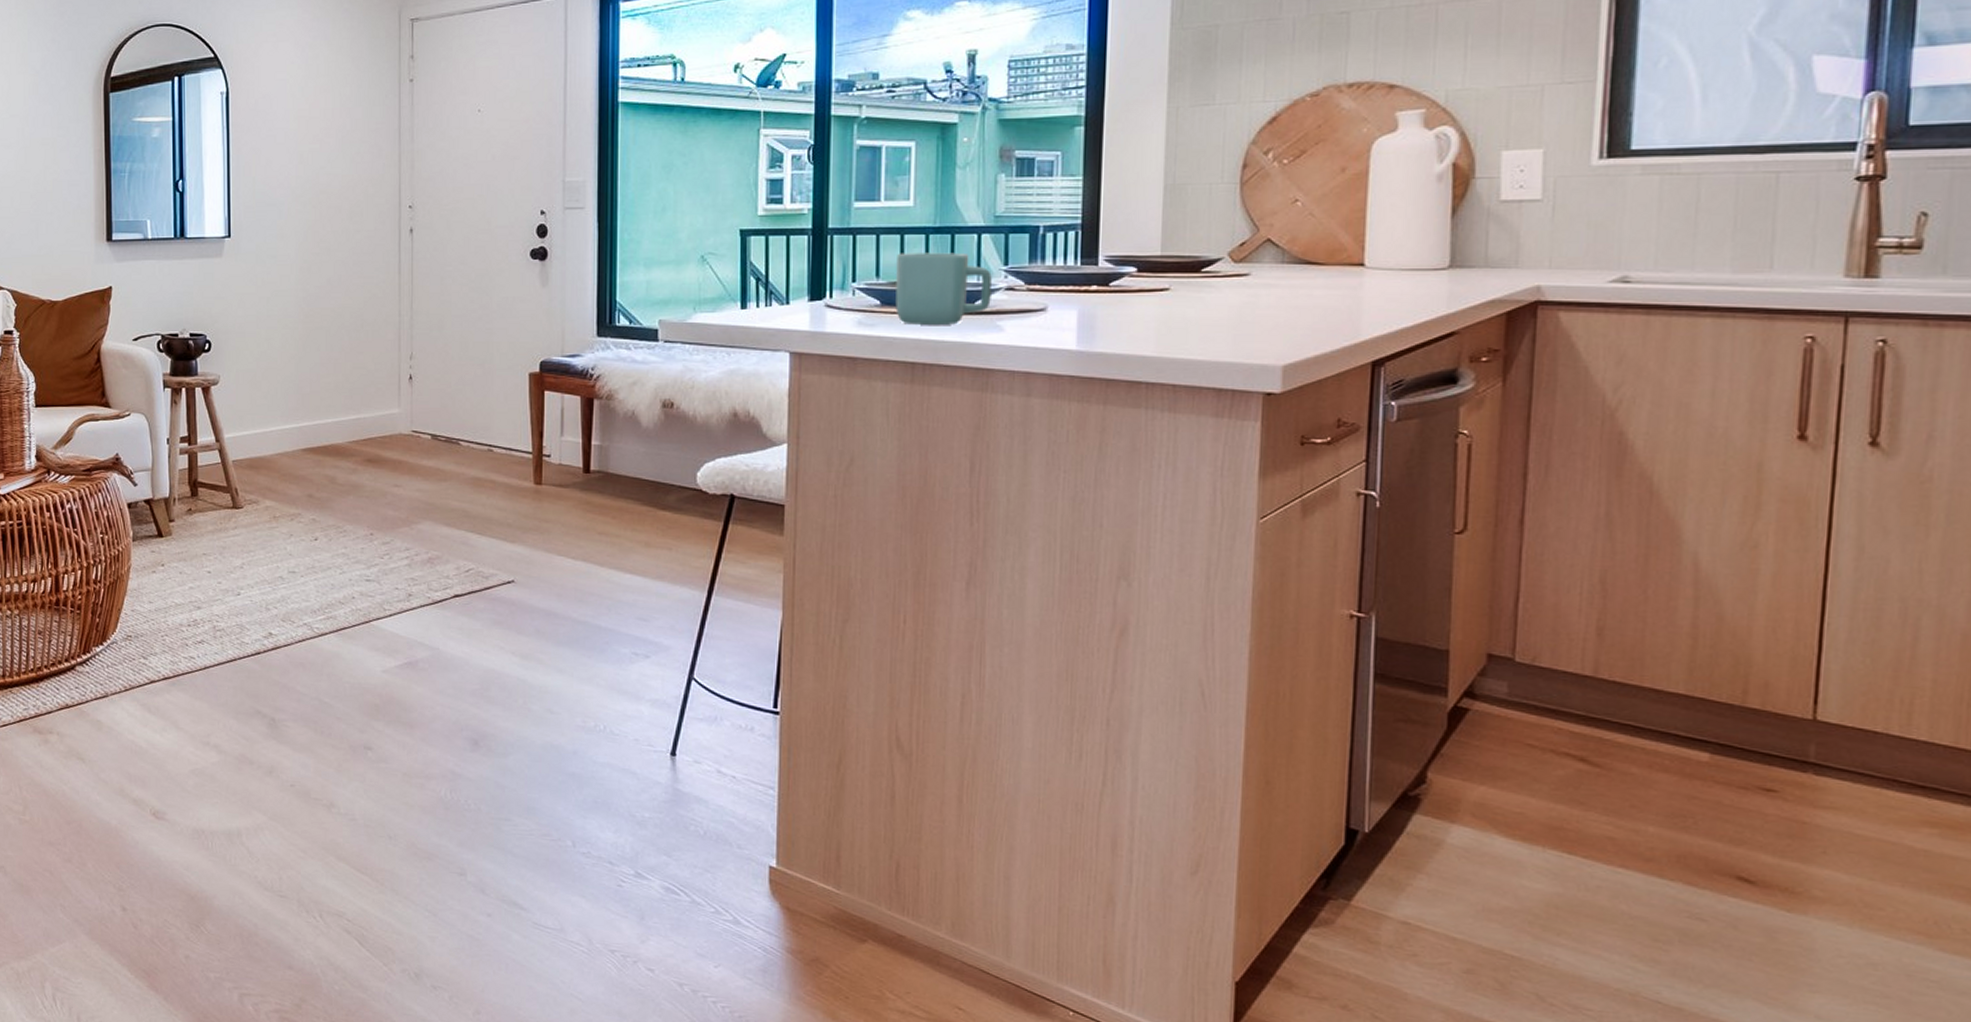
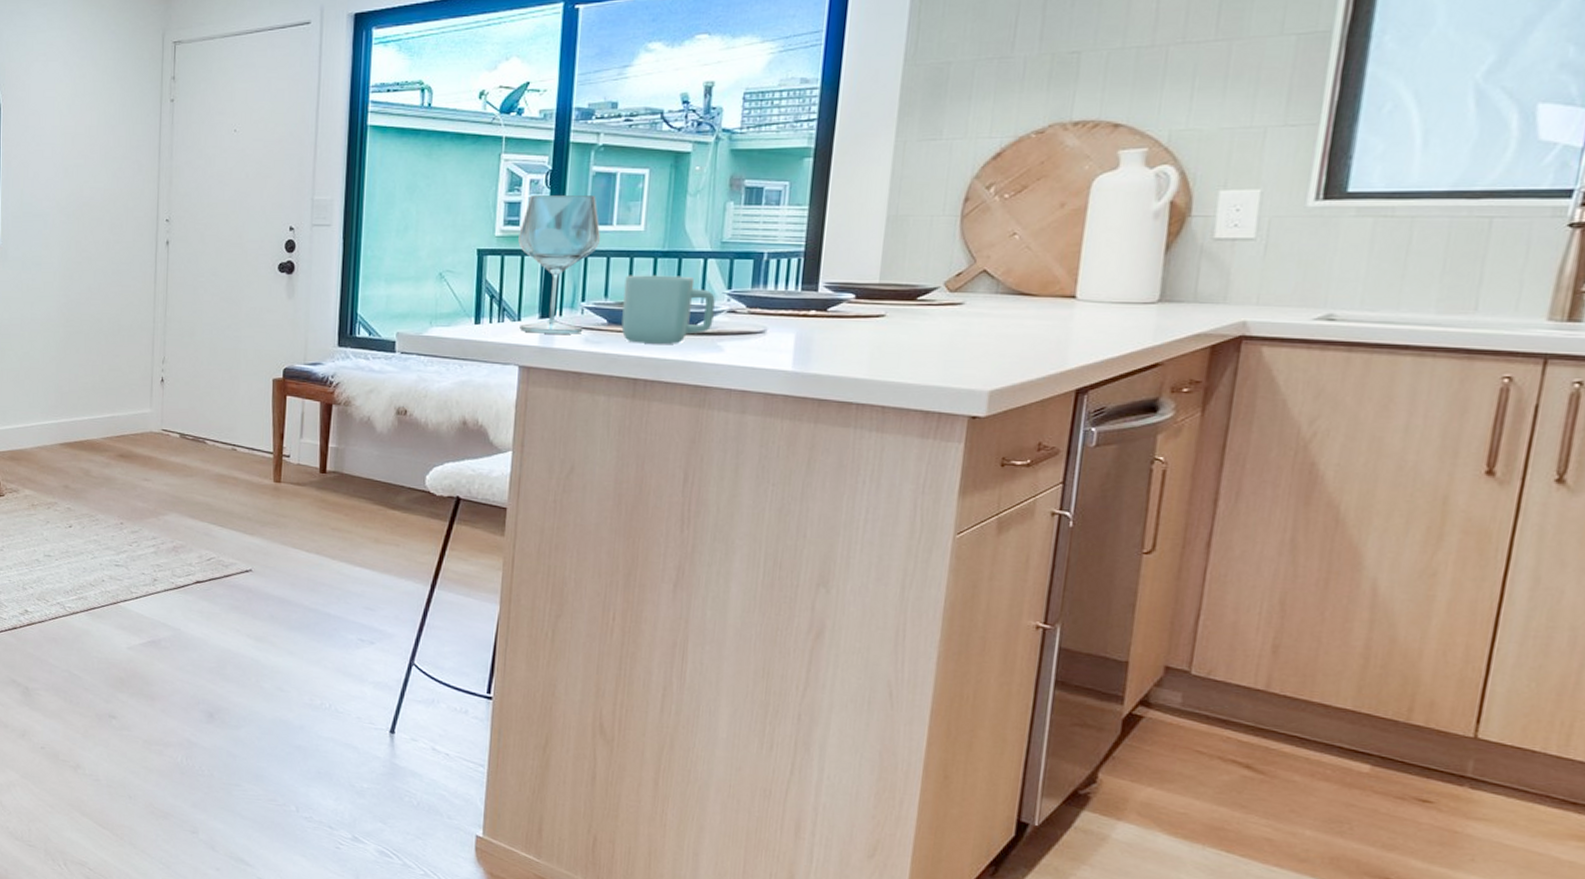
wine glass: none [783,171,869,317] -> present [518,195,601,334]

